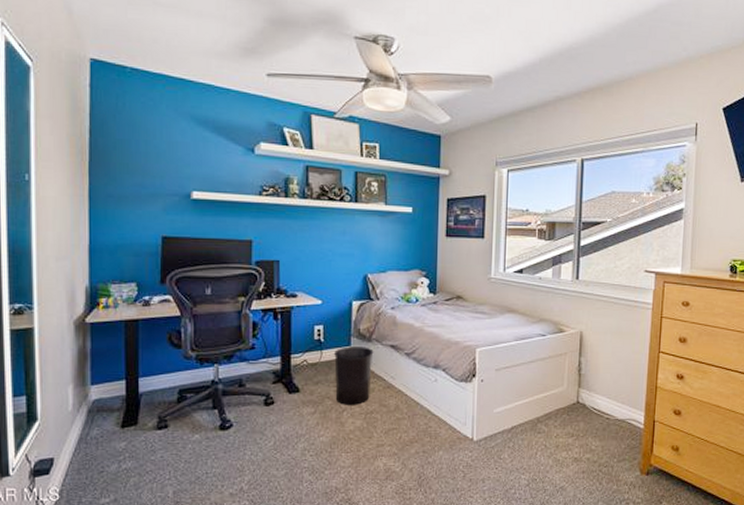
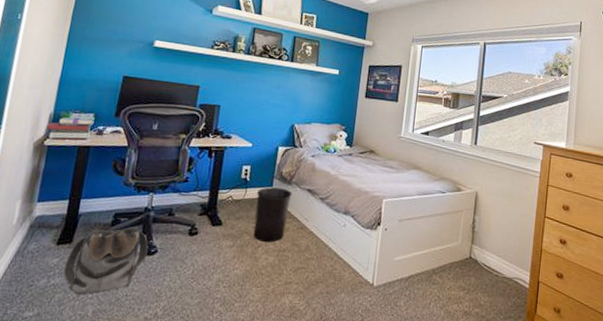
books: none [84,288,136,316] -> present [46,117,93,140]
backpack: none [135,402,222,477] -> present [64,227,149,295]

